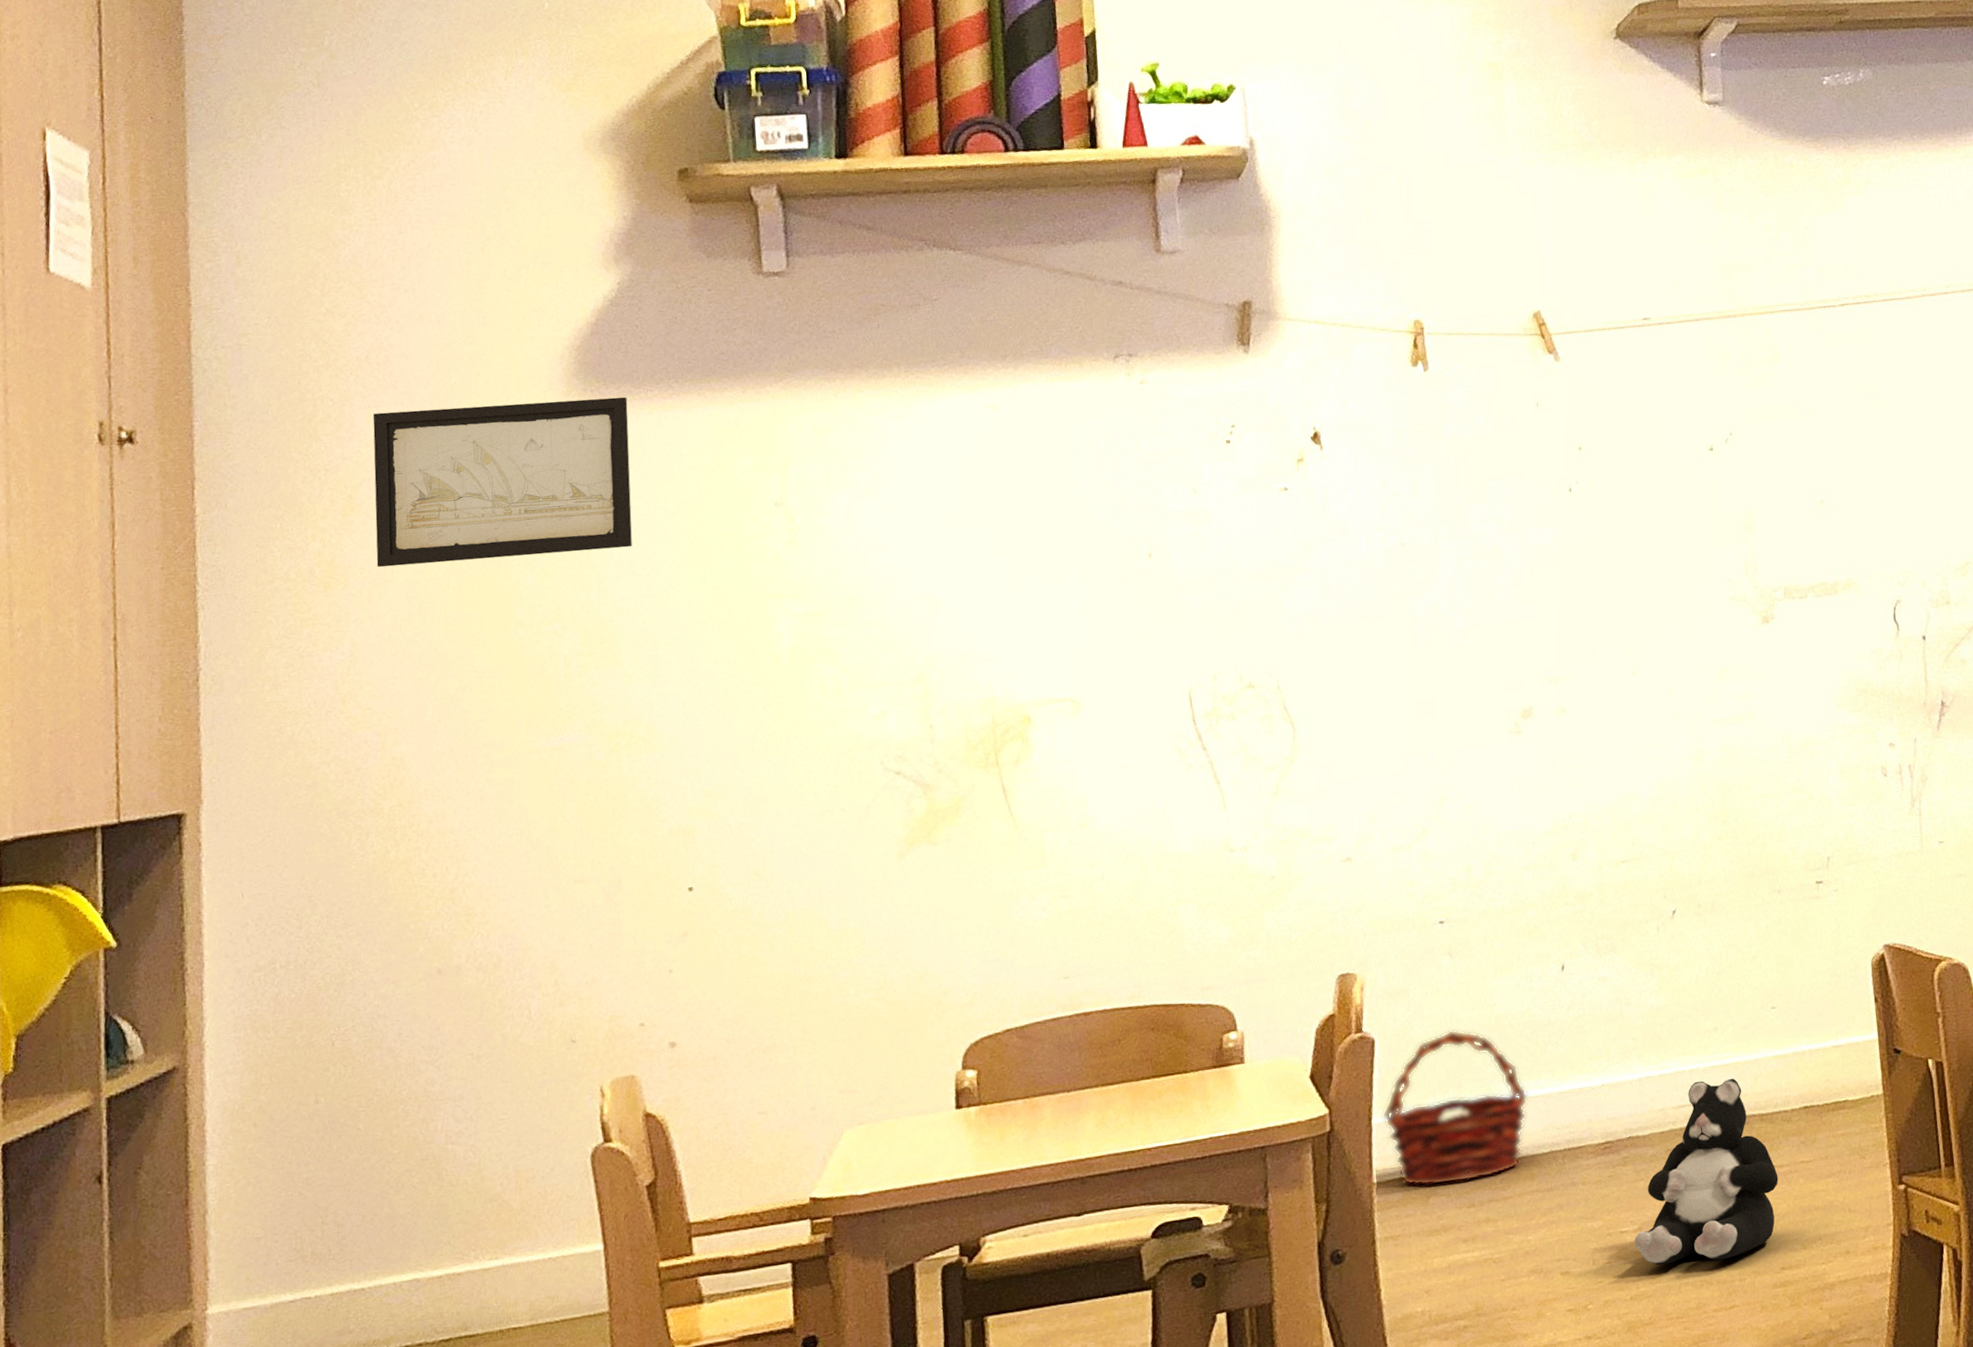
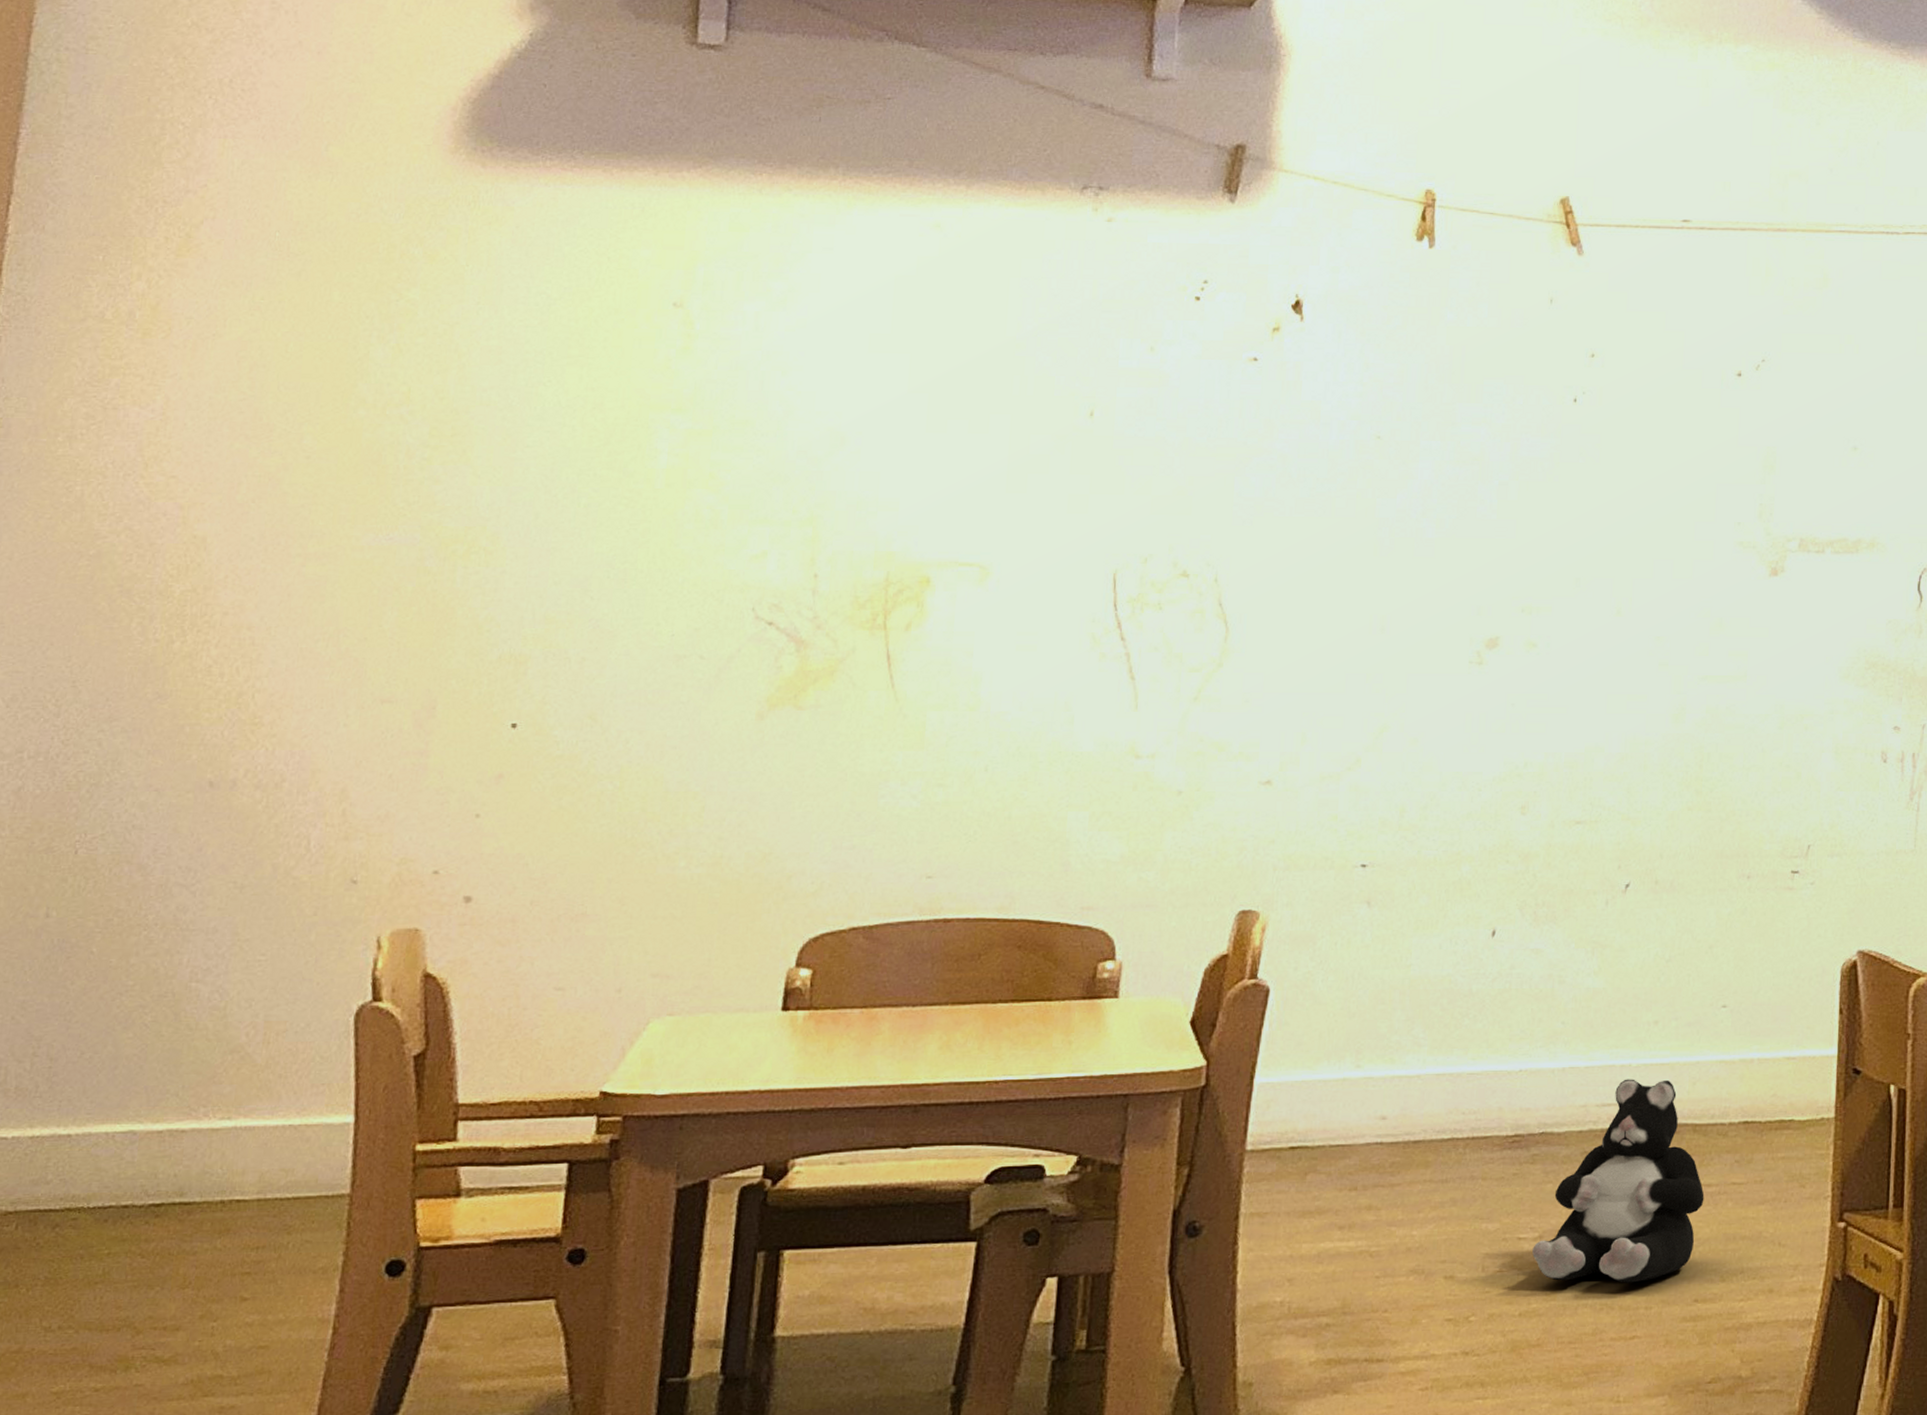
wall art: present [372,396,633,568] -> none [207,145,522,332]
basket: present [1382,1029,1528,1186] -> none [1267,987,1435,1162]

